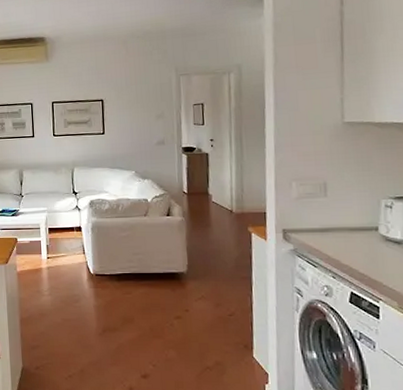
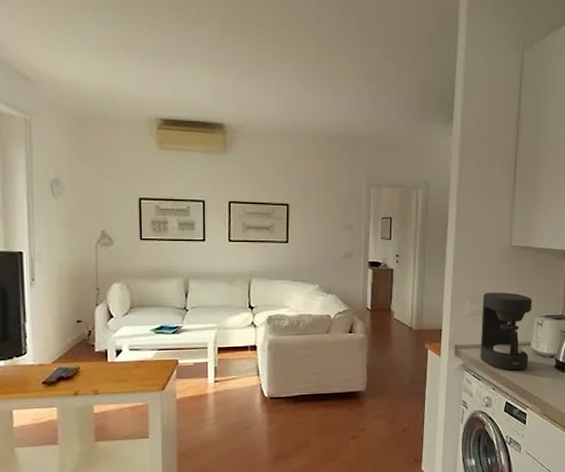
coffee maker: none [312,172,377,258] -> present [480,292,532,371]

